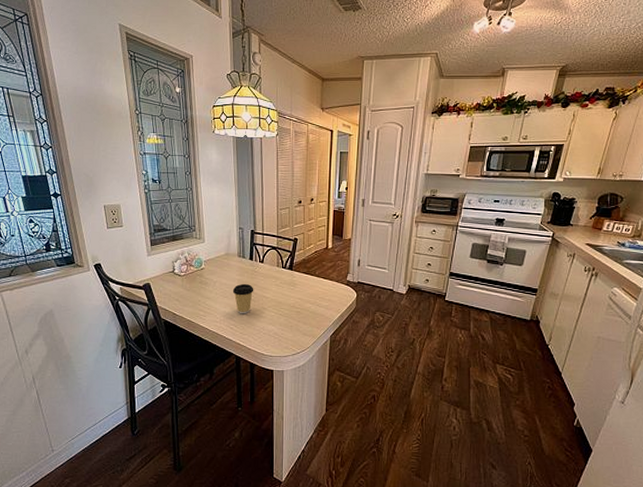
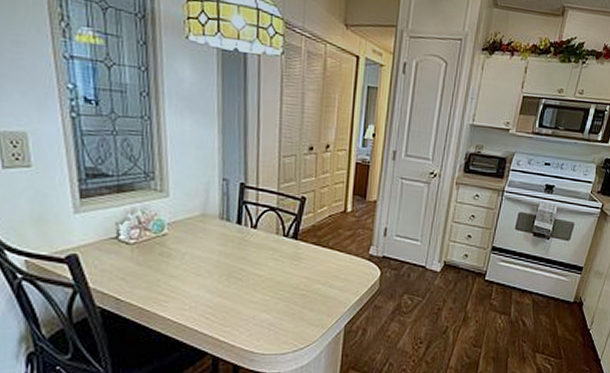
coffee cup: present [232,284,254,314] -> none [209,257,242,299]

